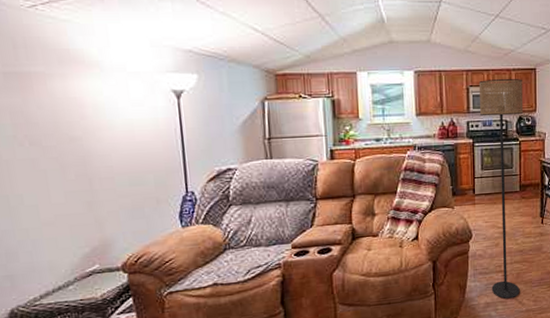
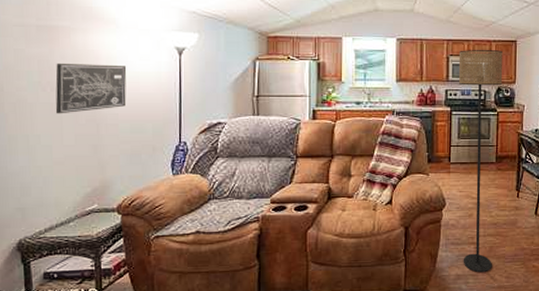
wall art: none [33,112,121,171] -> present [55,62,127,114]

